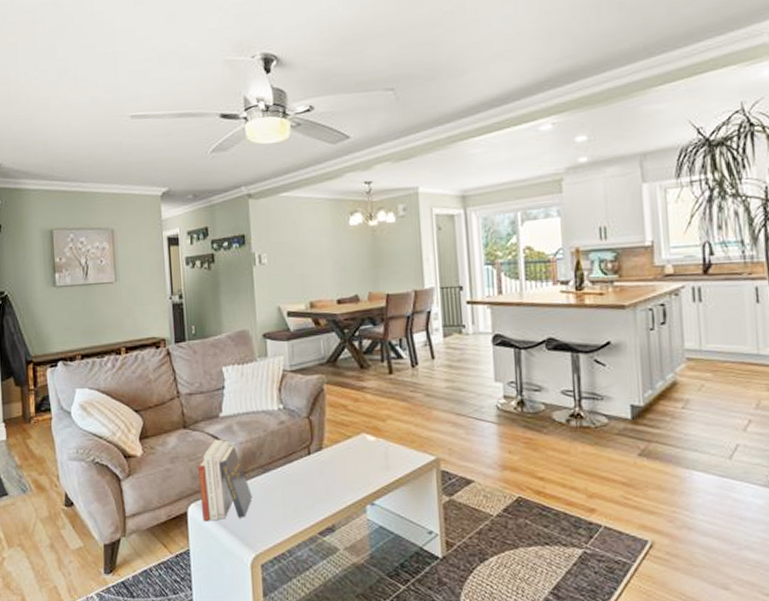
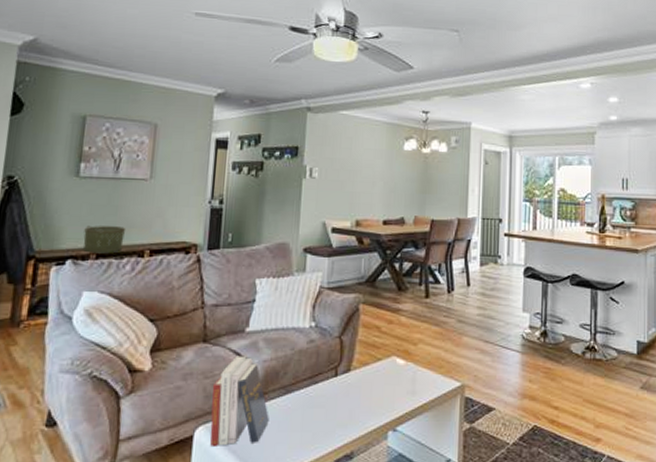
basket: none [68,328,102,355] -> present [83,225,125,254]

